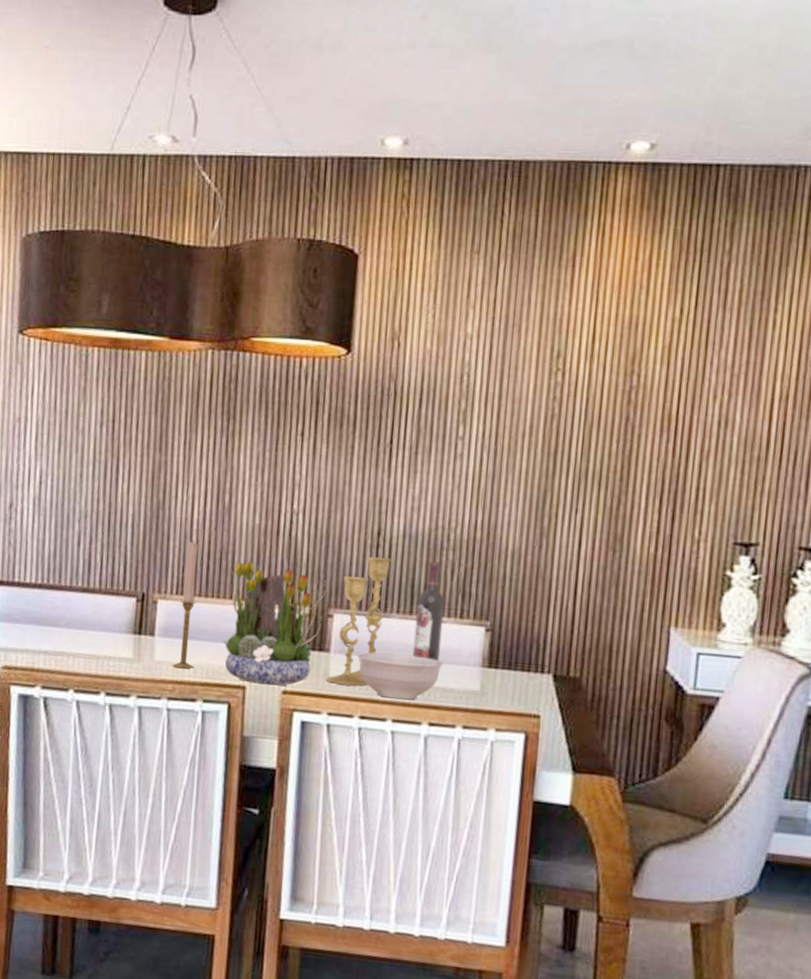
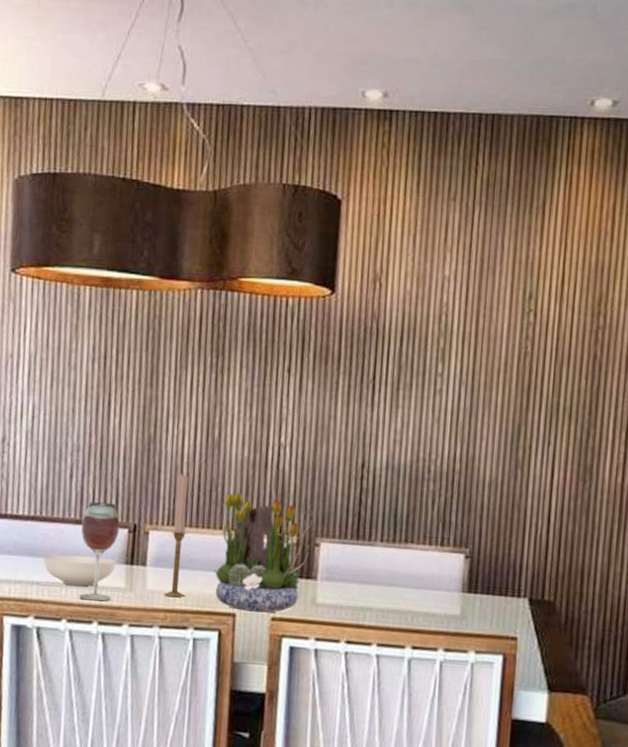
bowl: none [49,623,126,656] -> present [42,554,118,586]
wineglass: none [86,569,128,672] -> present [79,502,120,601]
candlestick: present [325,556,393,686] -> none [313,487,376,612]
bowl: present [357,652,444,700] -> none [343,579,426,625]
wine bottle: present [412,561,445,662] -> none [396,492,426,588]

